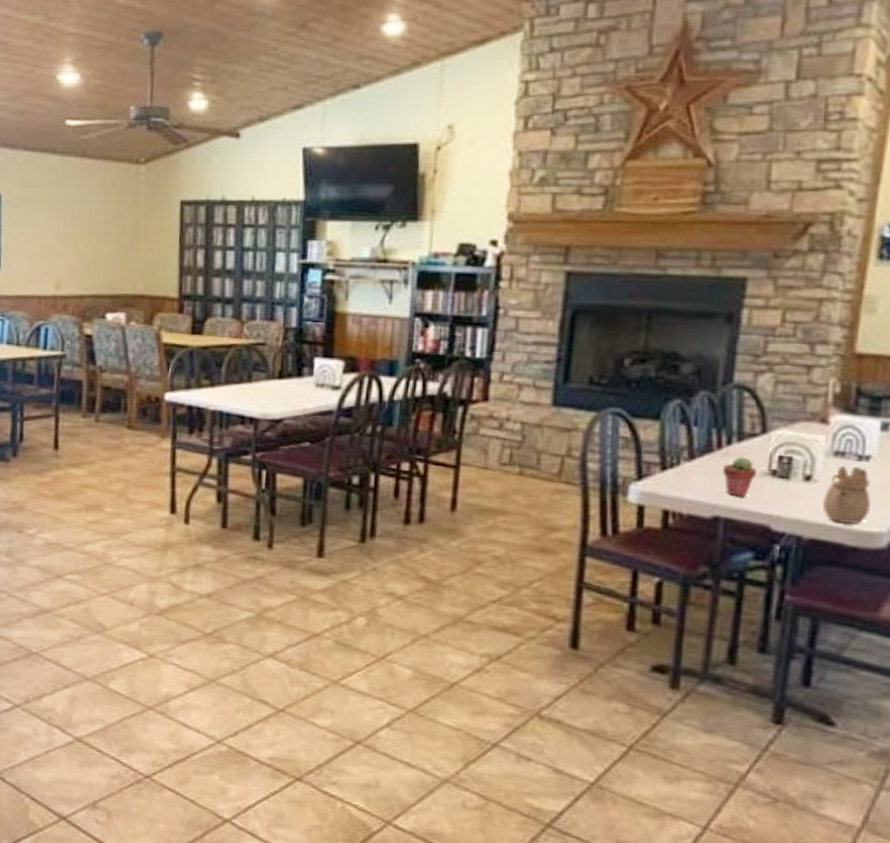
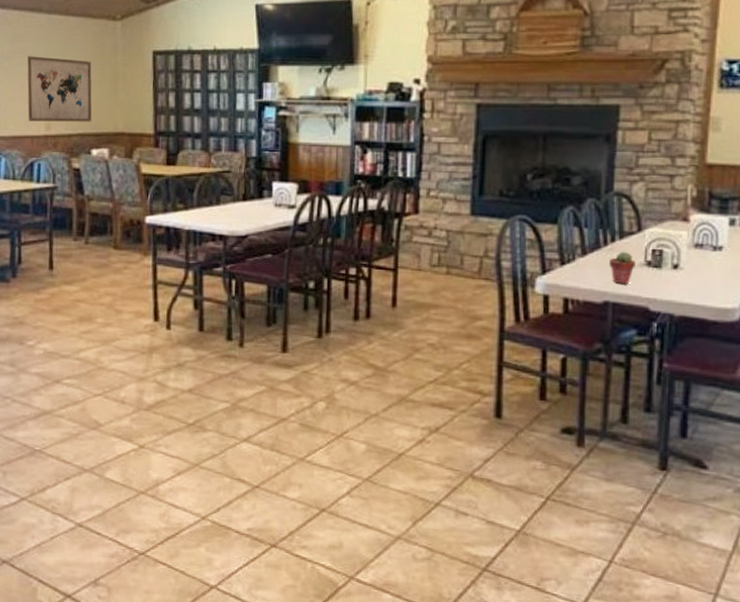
wall art: none [36,204,110,282] -> present [27,56,92,122]
teapot: present [823,465,871,524] -> none [688,255,725,302]

